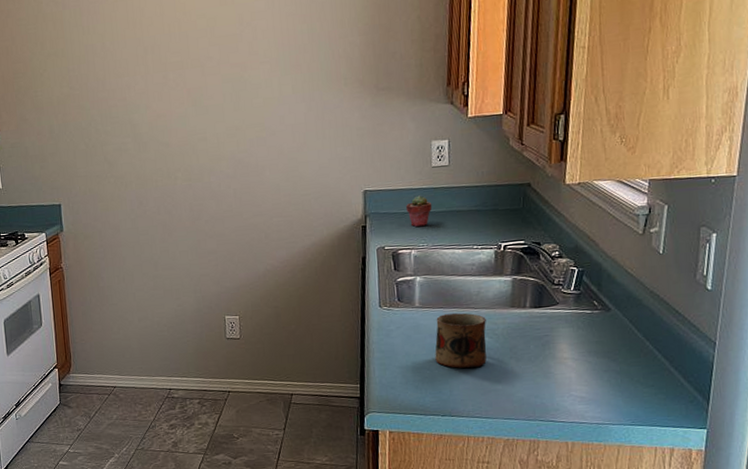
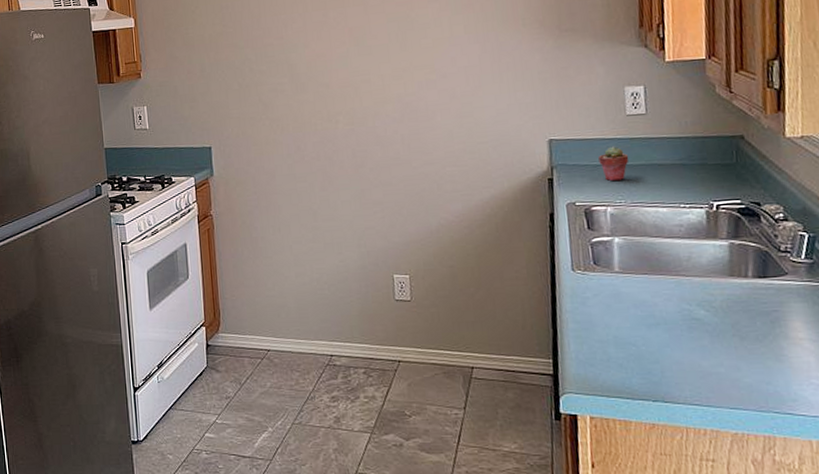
mug: present [435,313,487,369] -> none [640,281,704,346]

